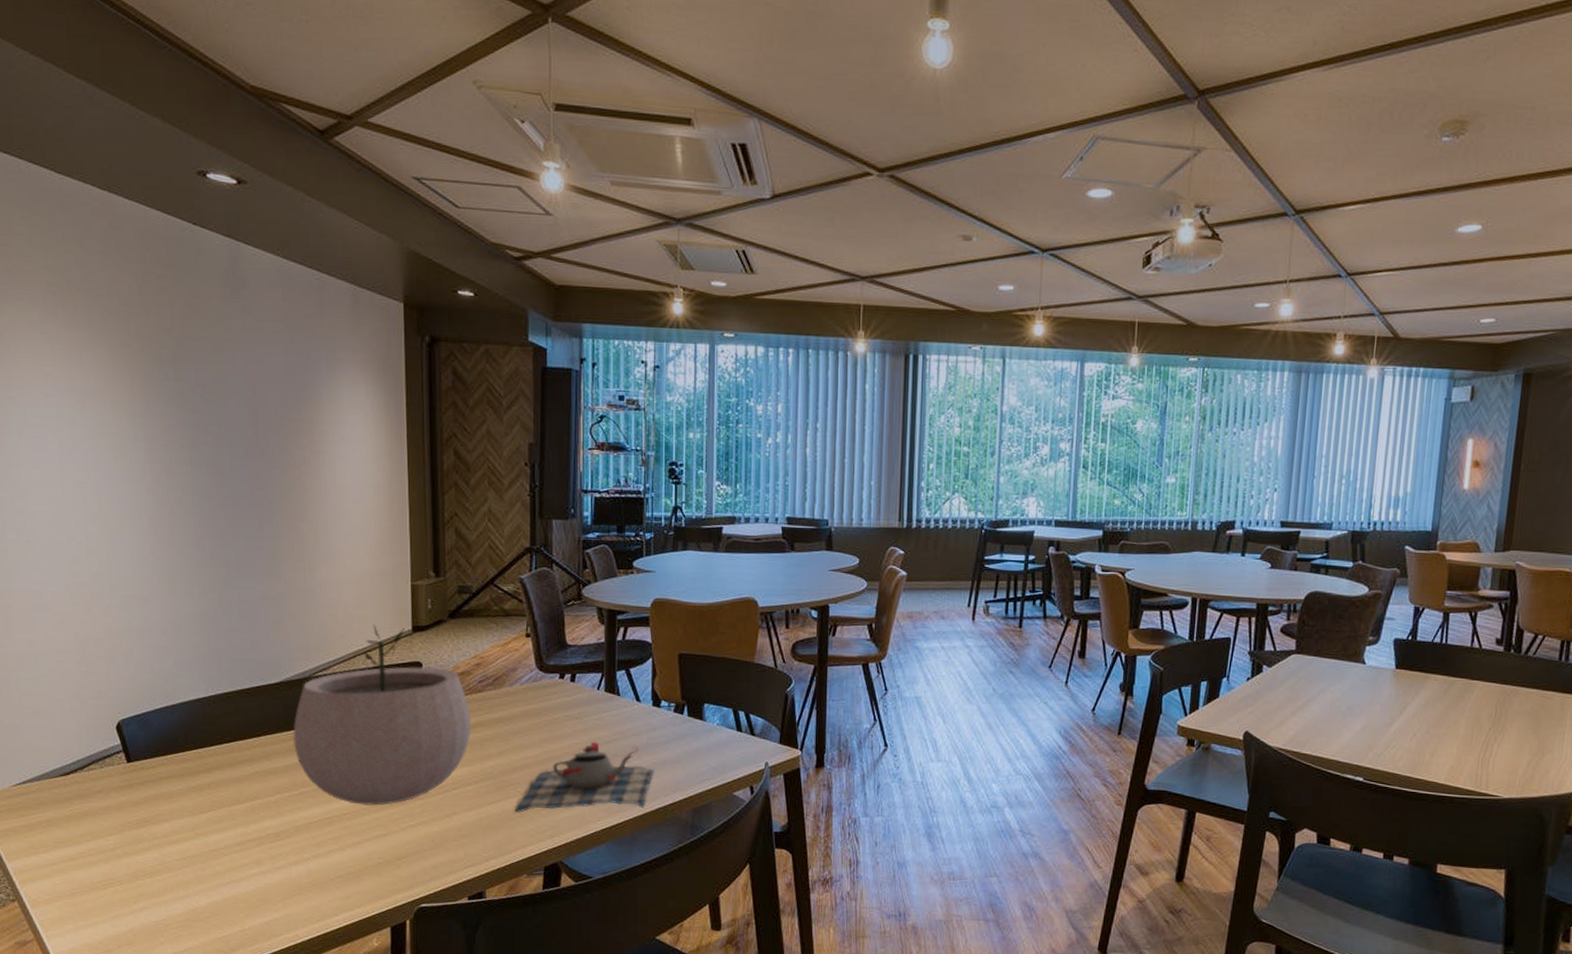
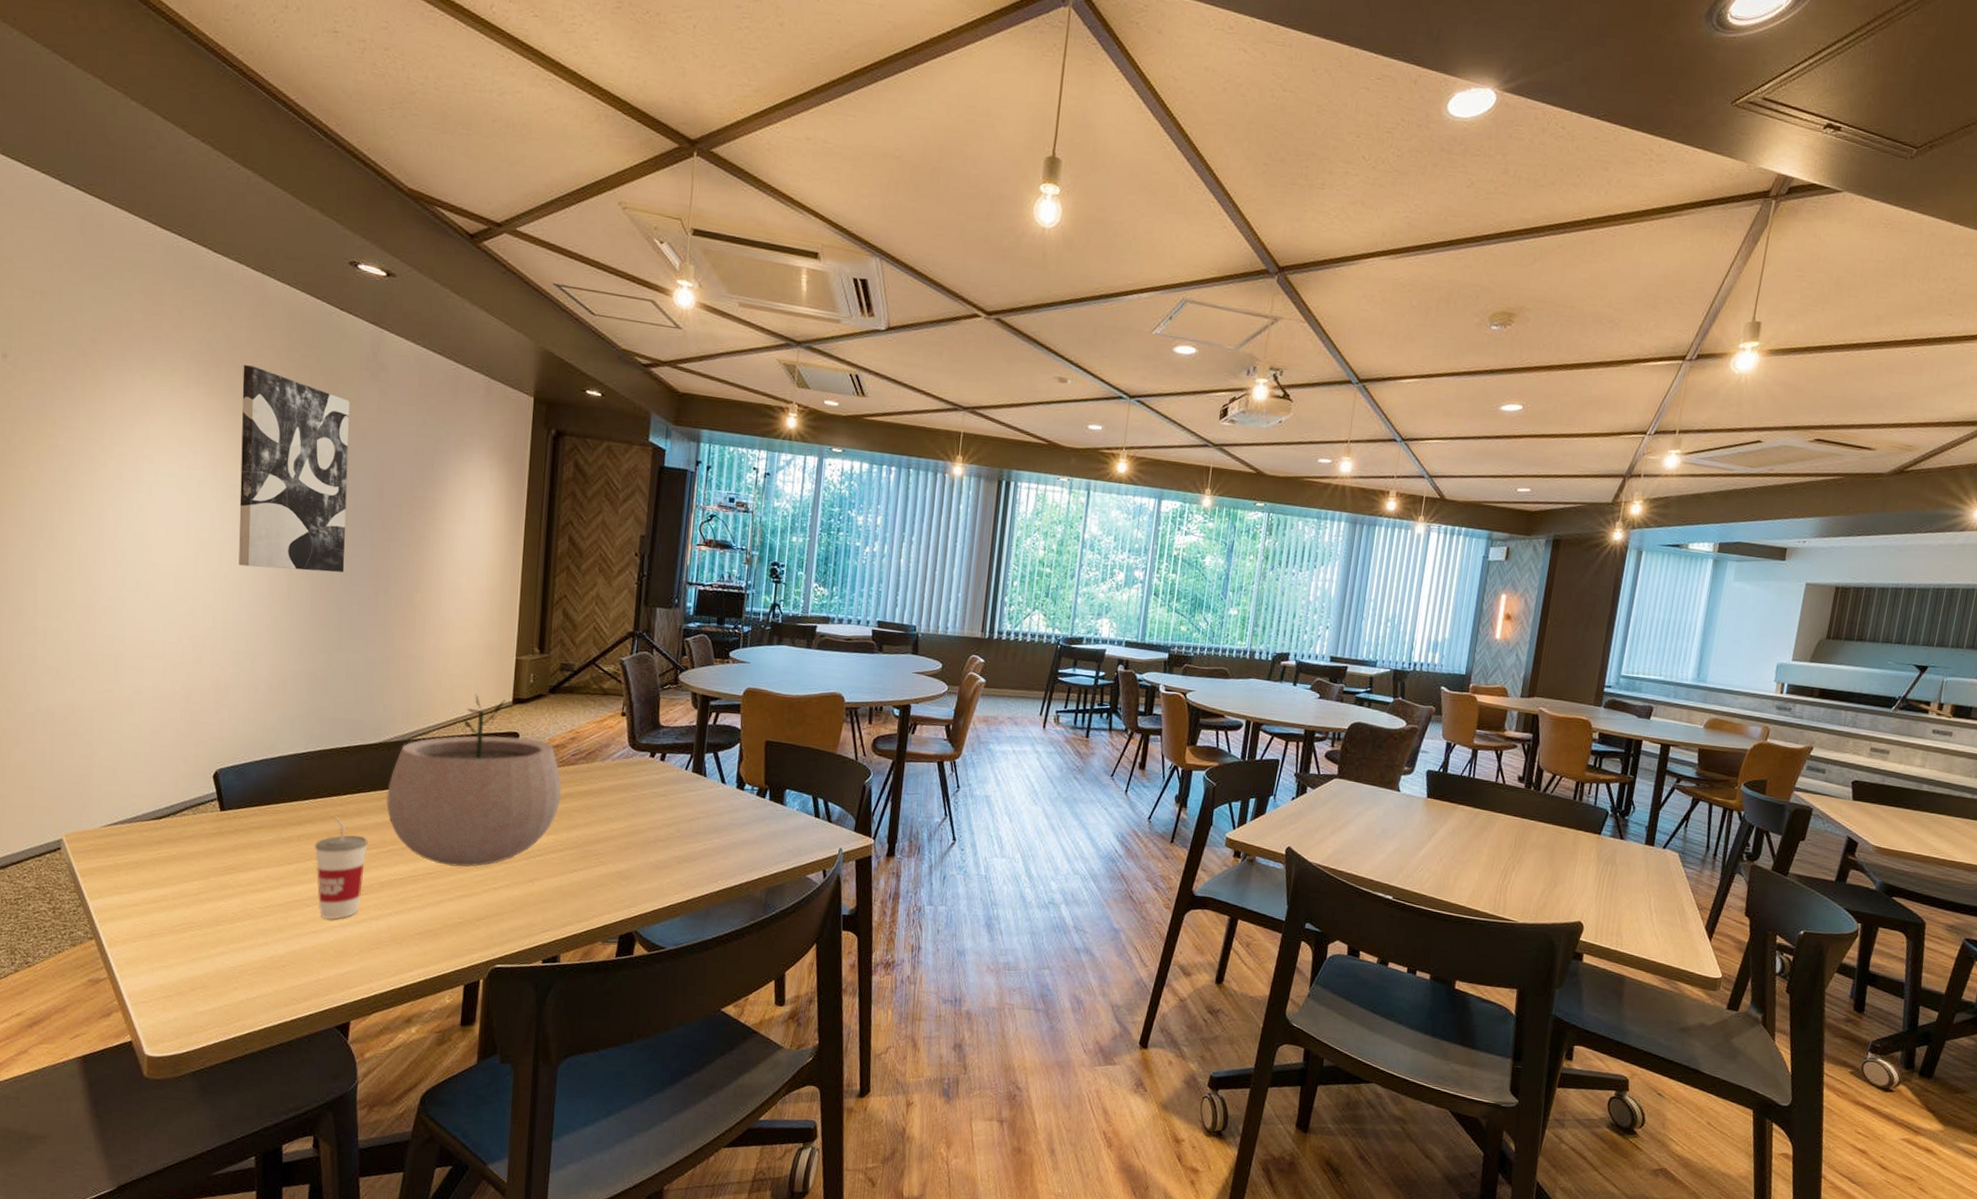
wall art: none [100,292,226,507] -> present [239,365,350,573]
cup: none [225,760,279,868] -> present [314,815,368,920]
teapot: present [514,741,654,814] -> none [595,818,733,884]

